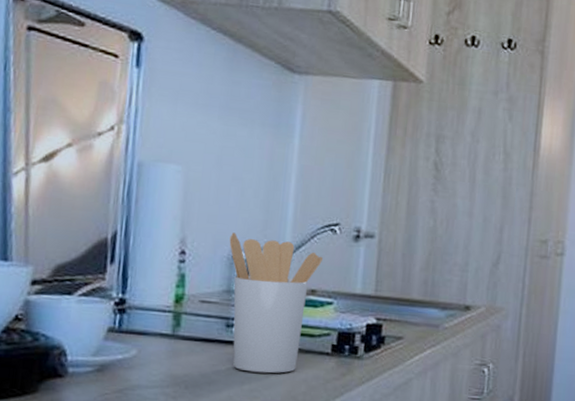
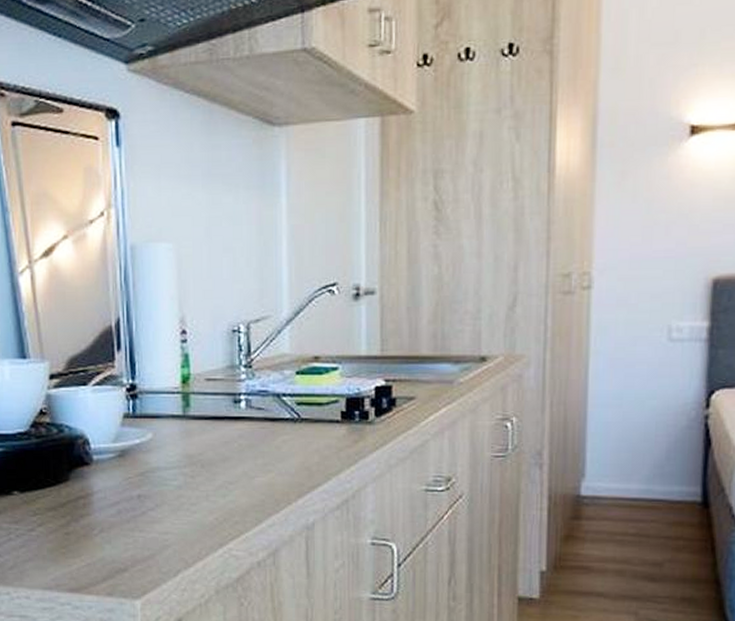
utensil holder: present [229,232,324,374] -> none [227,306,324,446]

